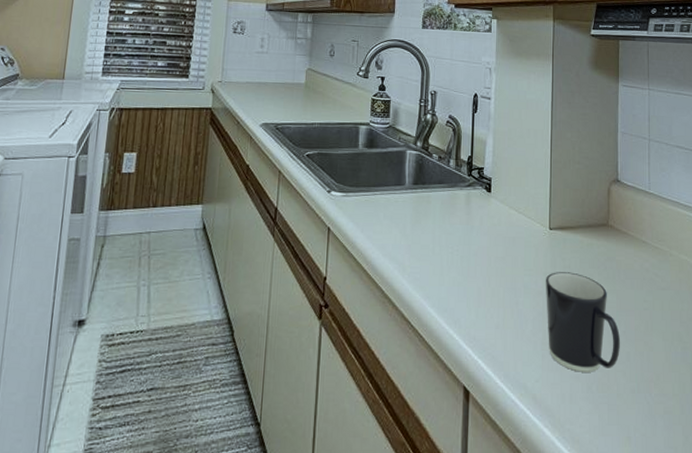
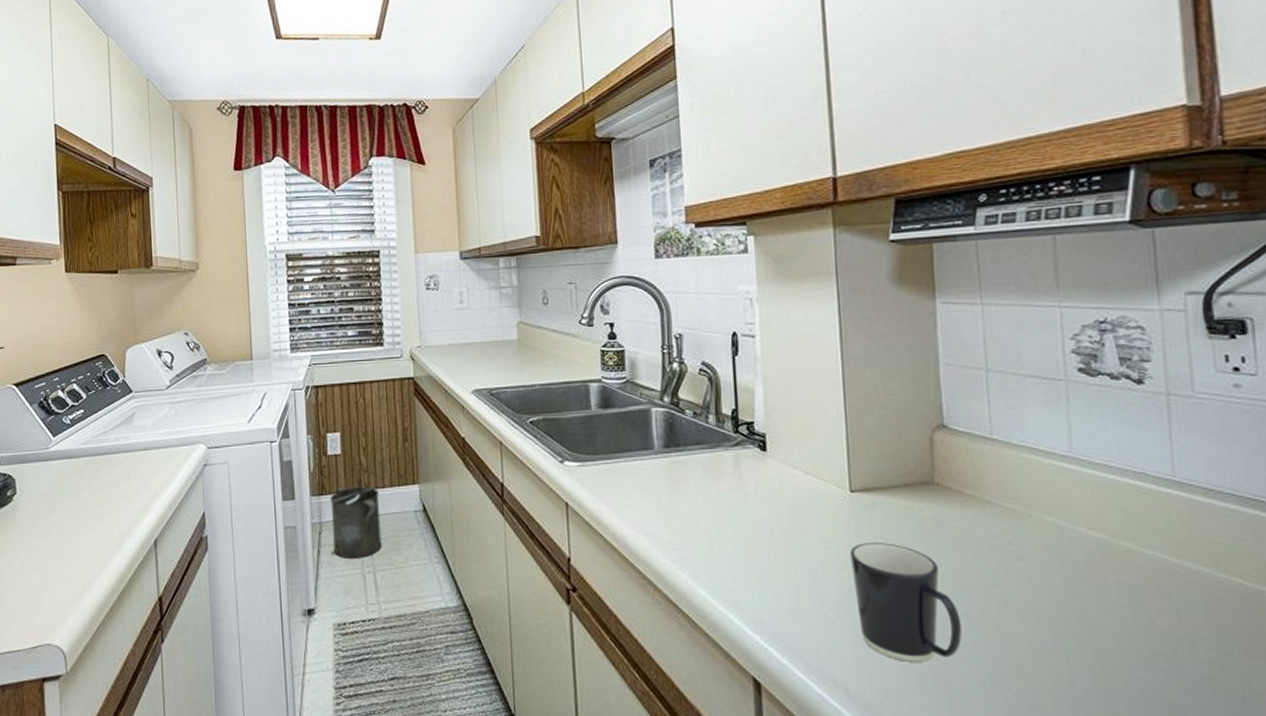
bucket: none [111,196,165,272] -> present [330,478,382,558]

